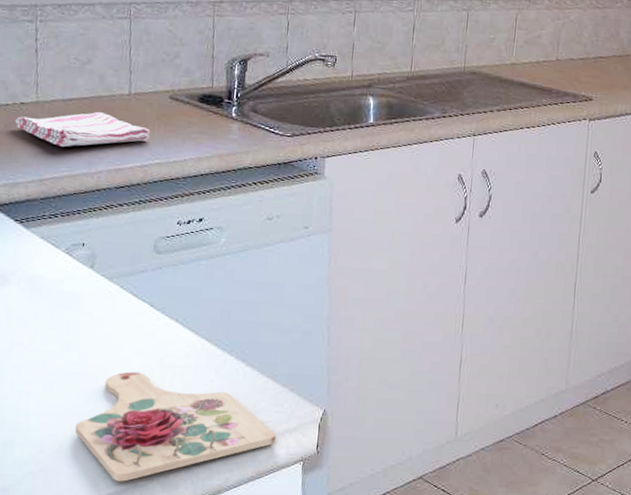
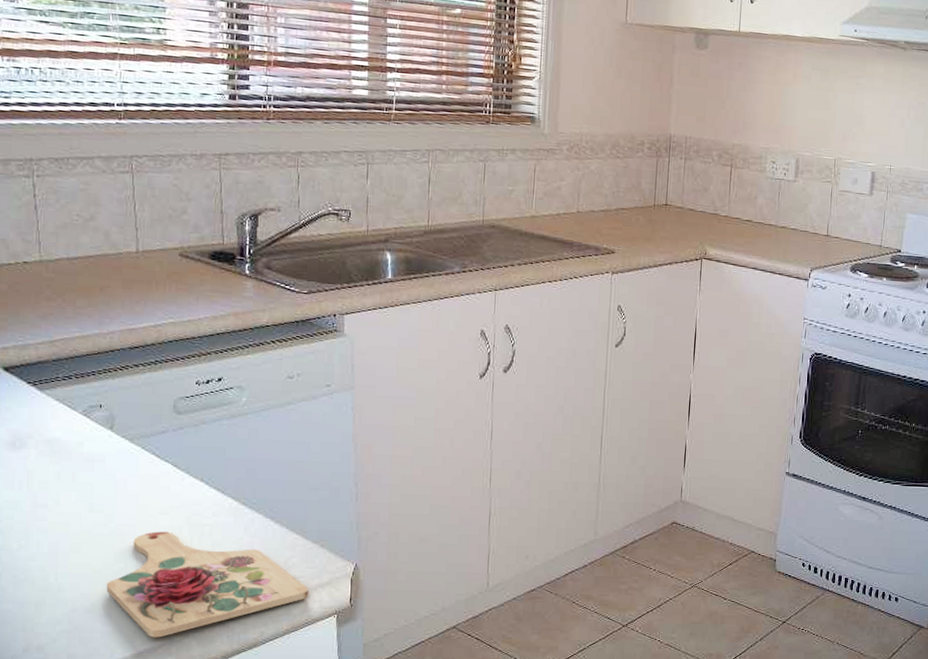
dish towel: present [16,111,151,147] -> none [20,270,162,307]

